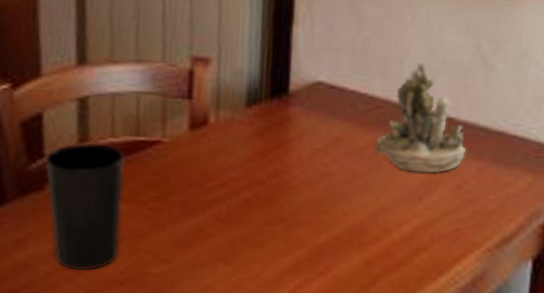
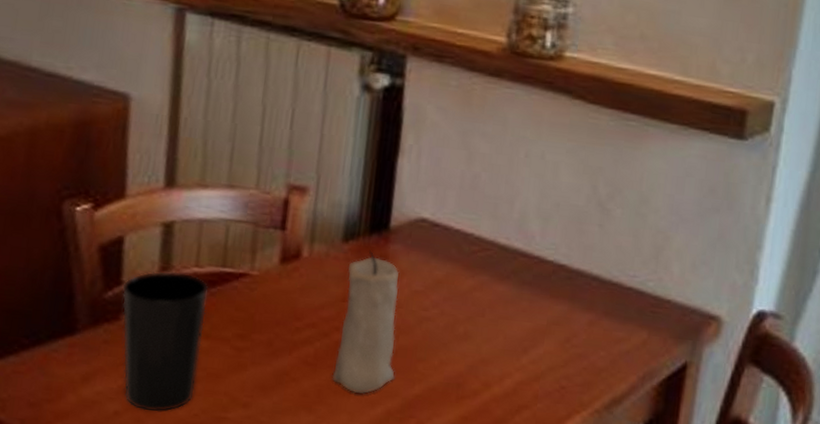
candle: none [244,113,302,246] -> present [332,250,399,395]
succulent planter: present [375,62,467,173] -> none [478,203,578,324]

